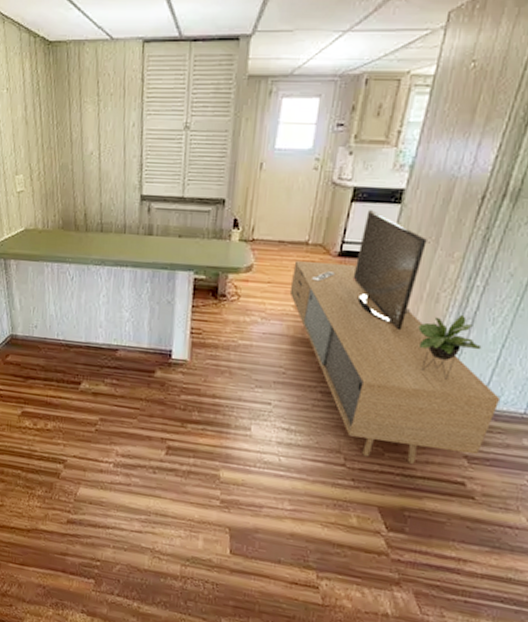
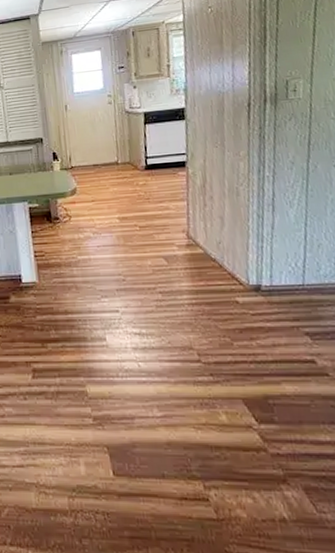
media console: present [289,210,501,464] -> none [110,128,321,349]

